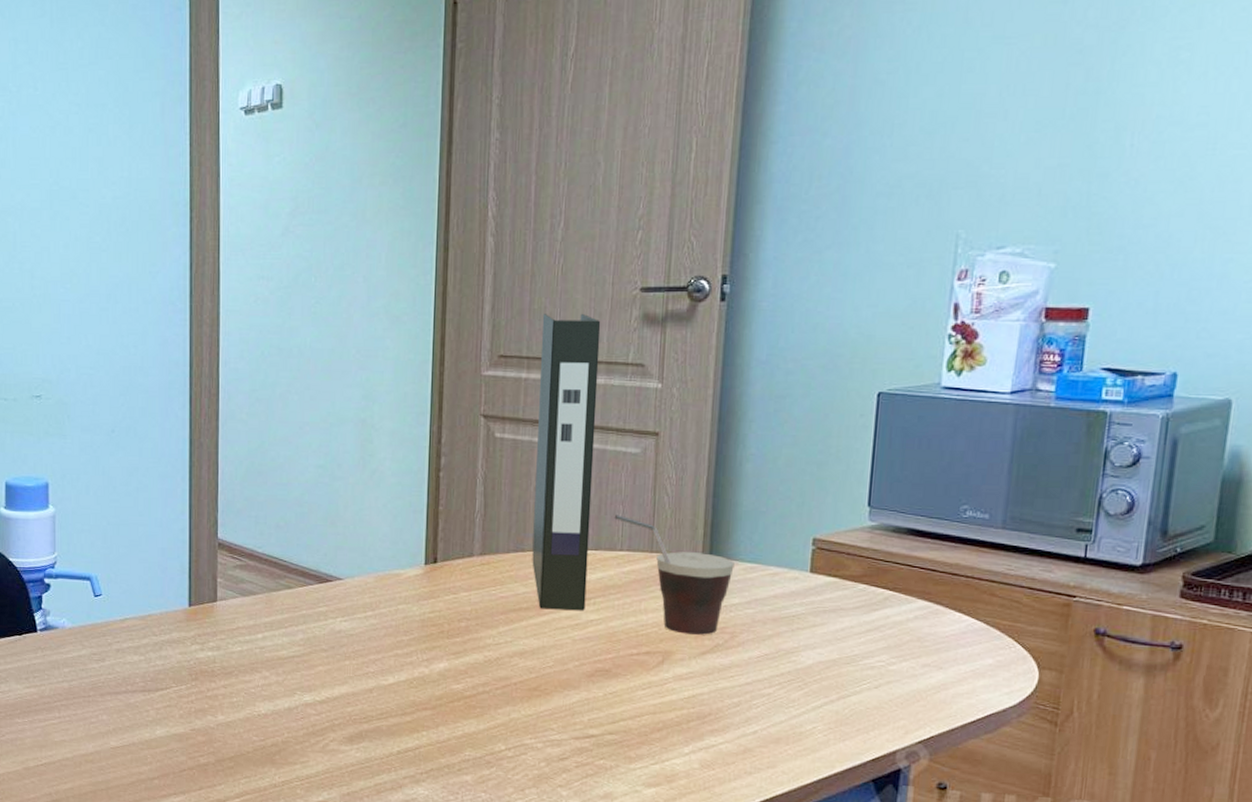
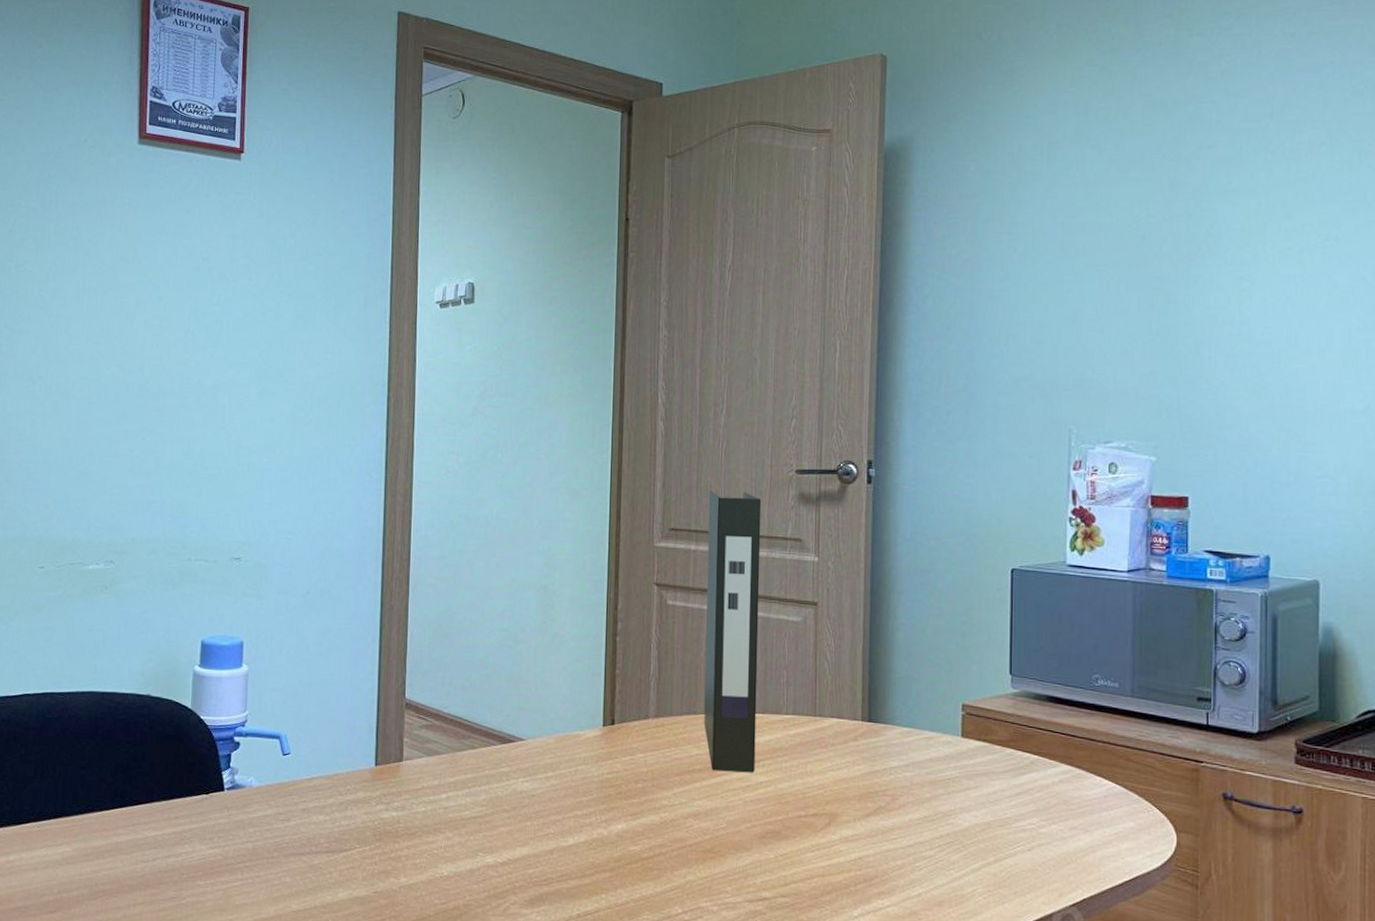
cup: present [614,514,735,635] -> none [779,679,892,797]

